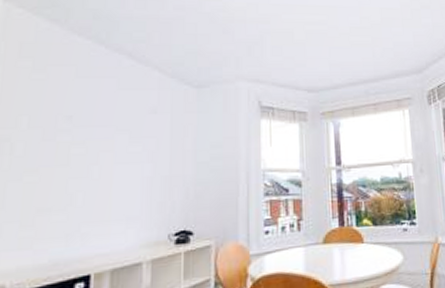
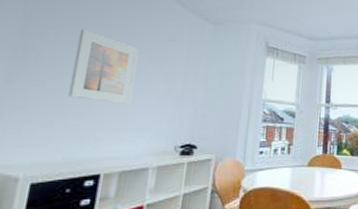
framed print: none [47,113,119,192] -> present [68,29,140,104]

